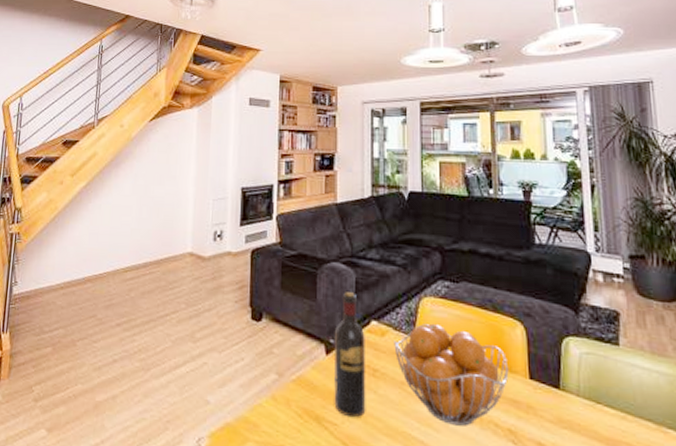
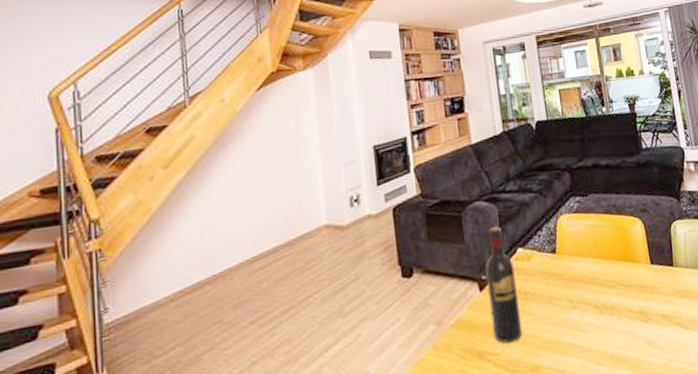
fruit basket: present [394,323,509,426] -> none [539,237,635,323]

